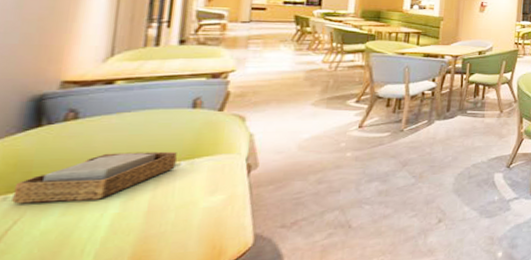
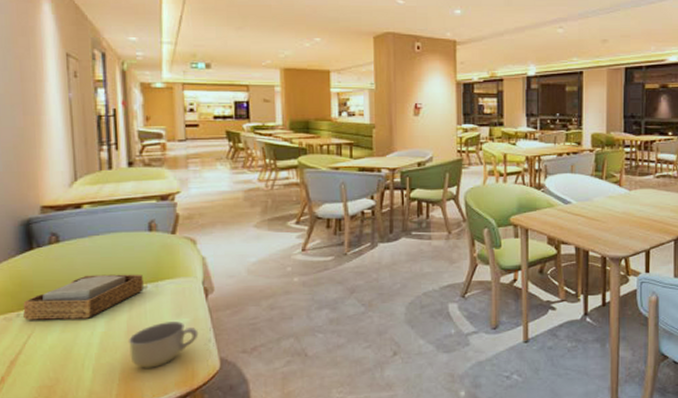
teacup: none [145,199,234,250] -> present [129,321,199,368]

